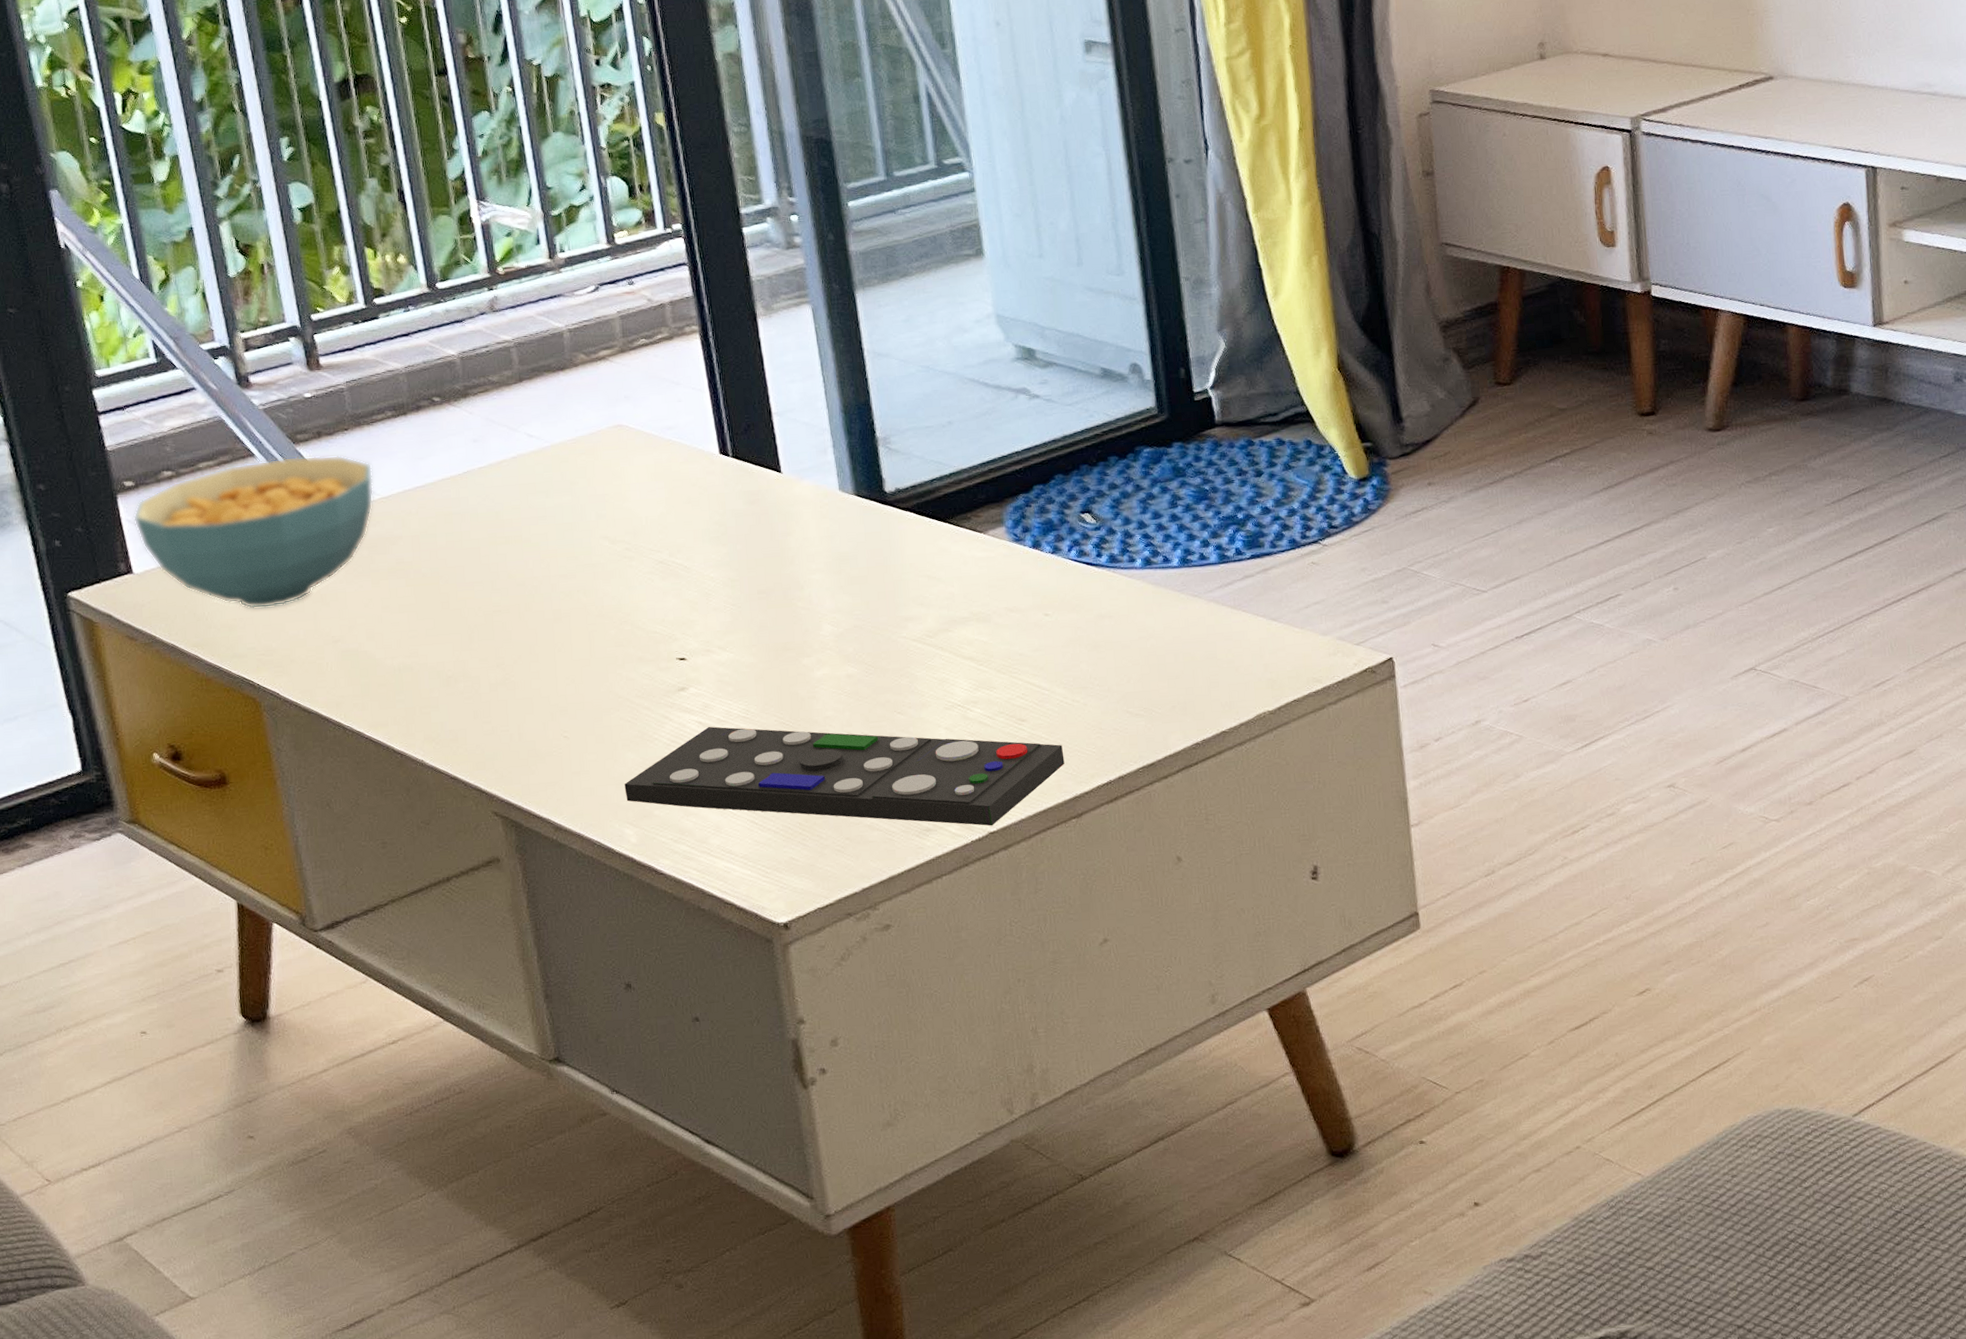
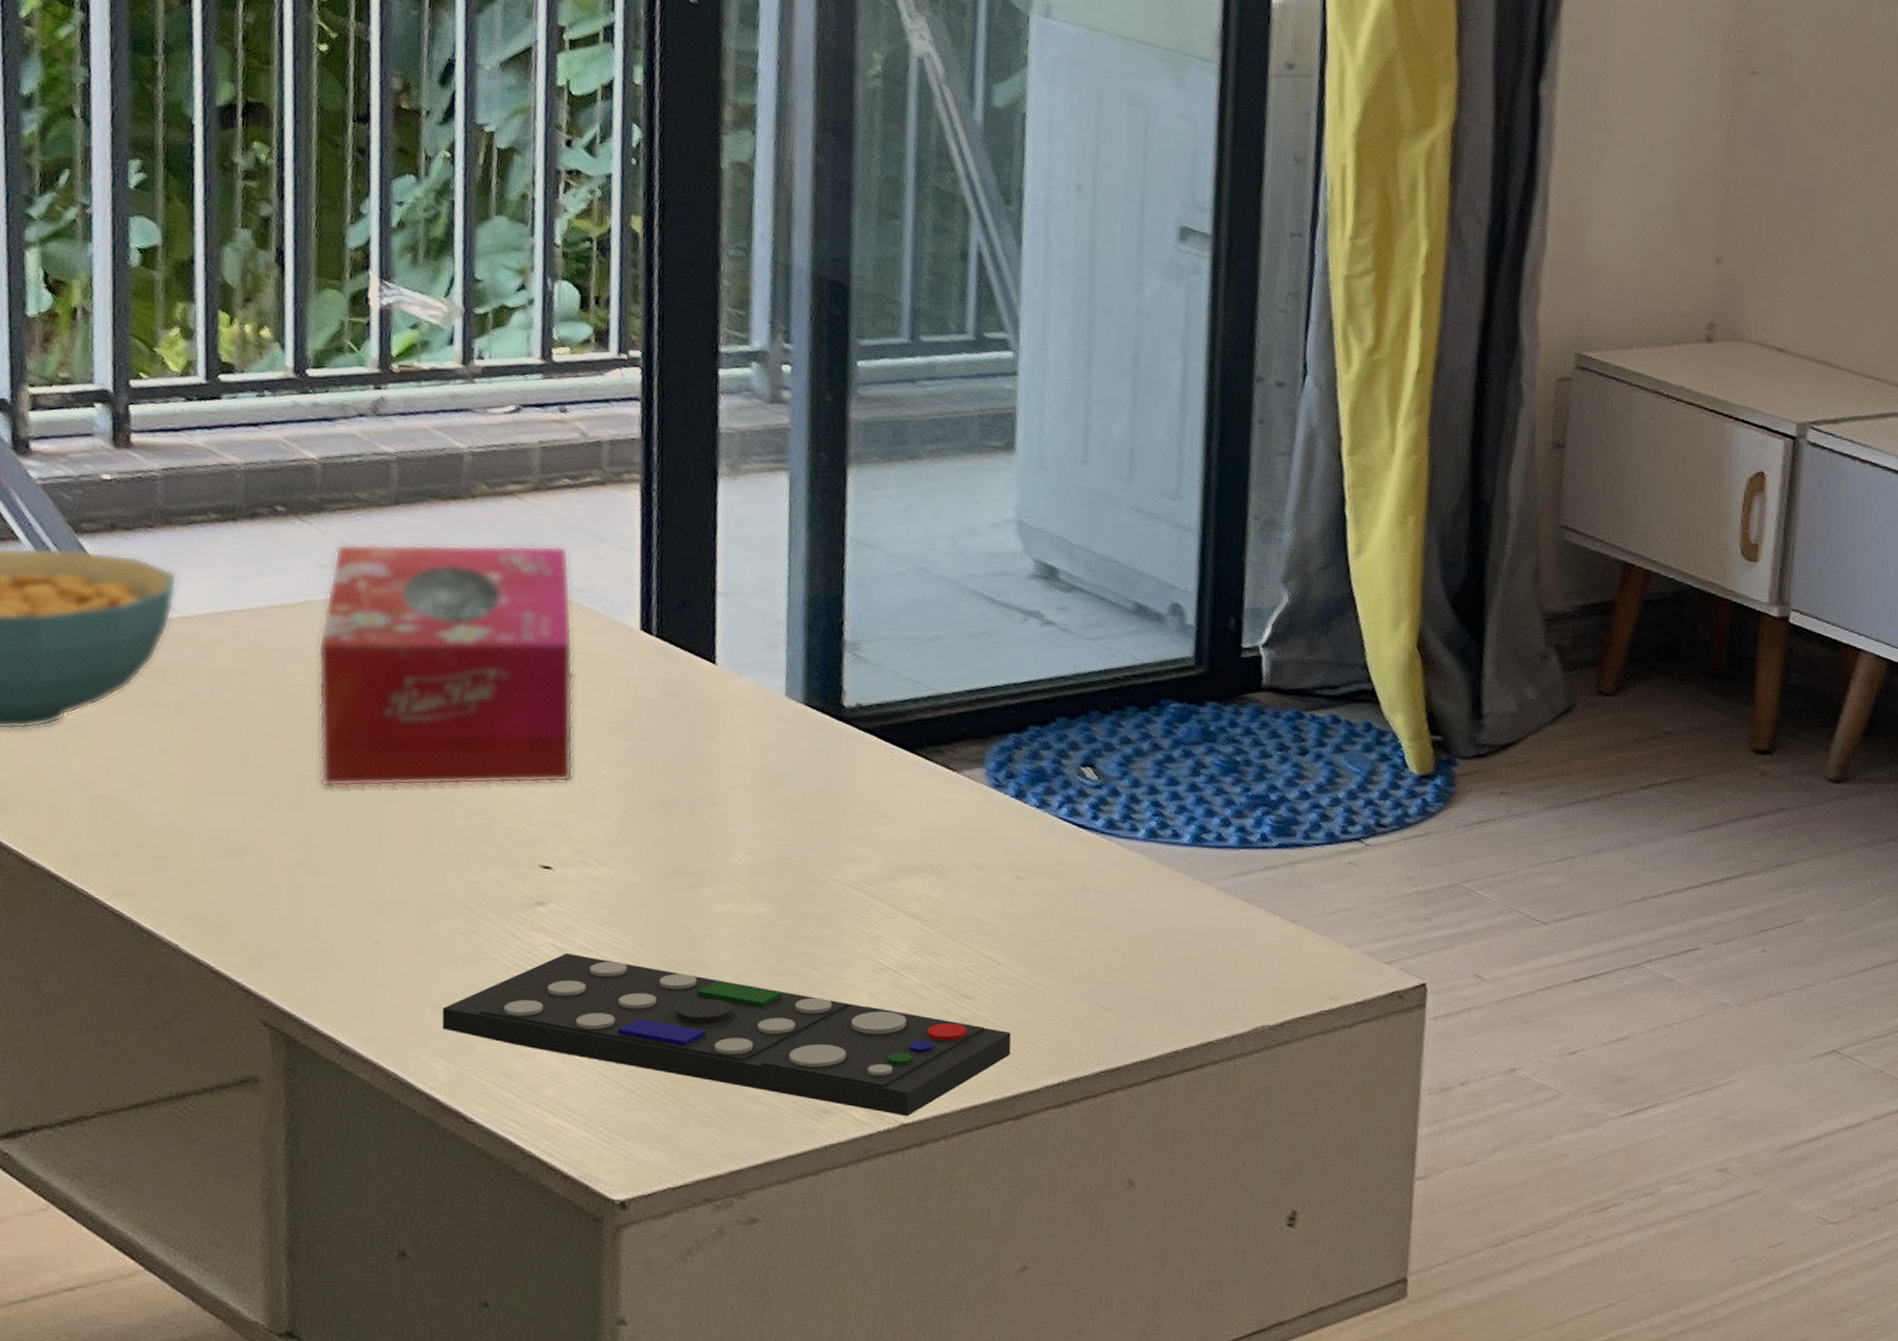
tissue box: none [482,394,689,619] -> present [317,544,574,788]

